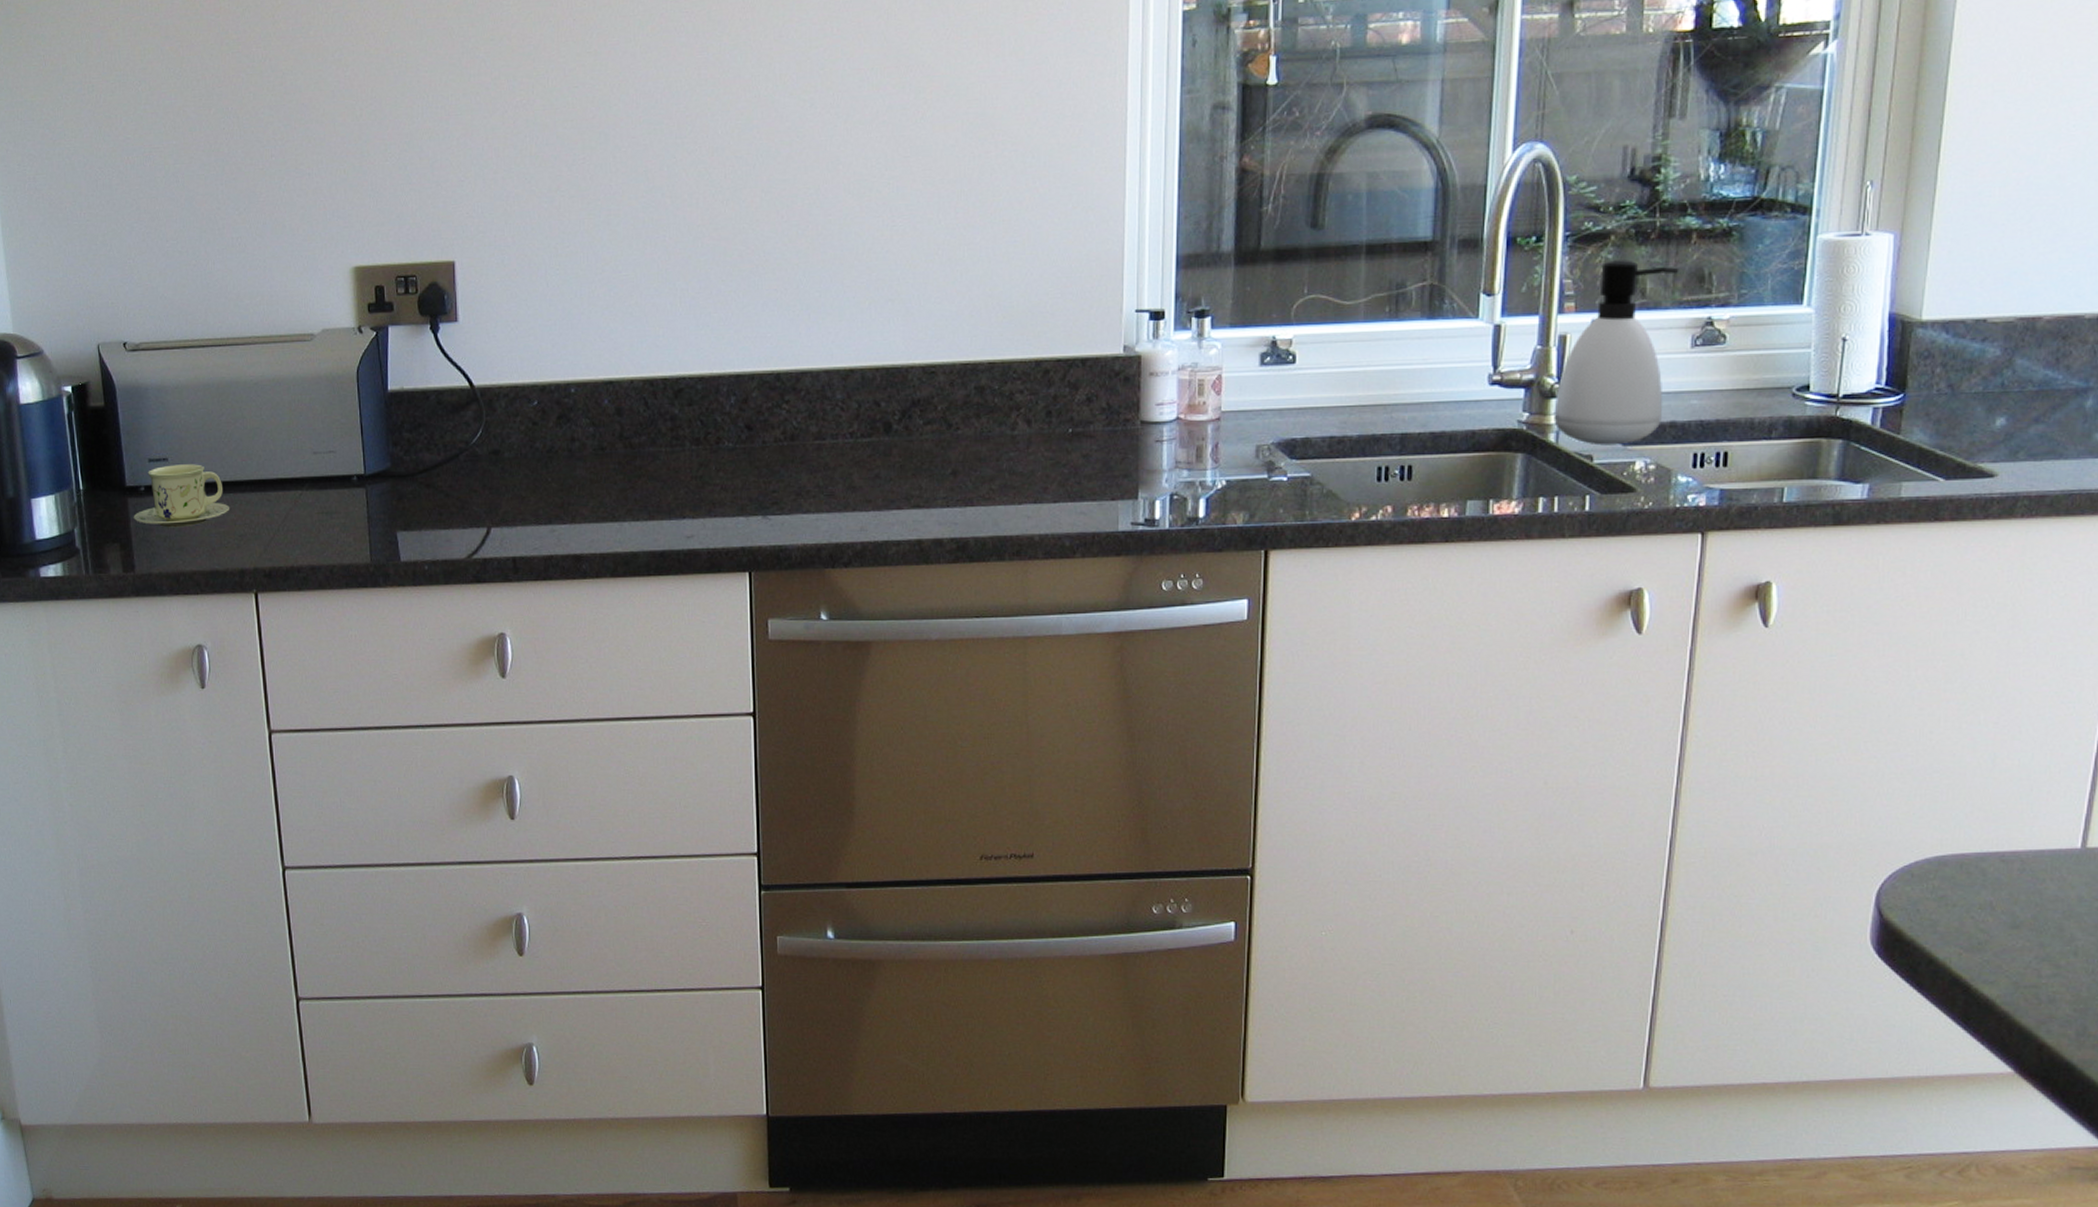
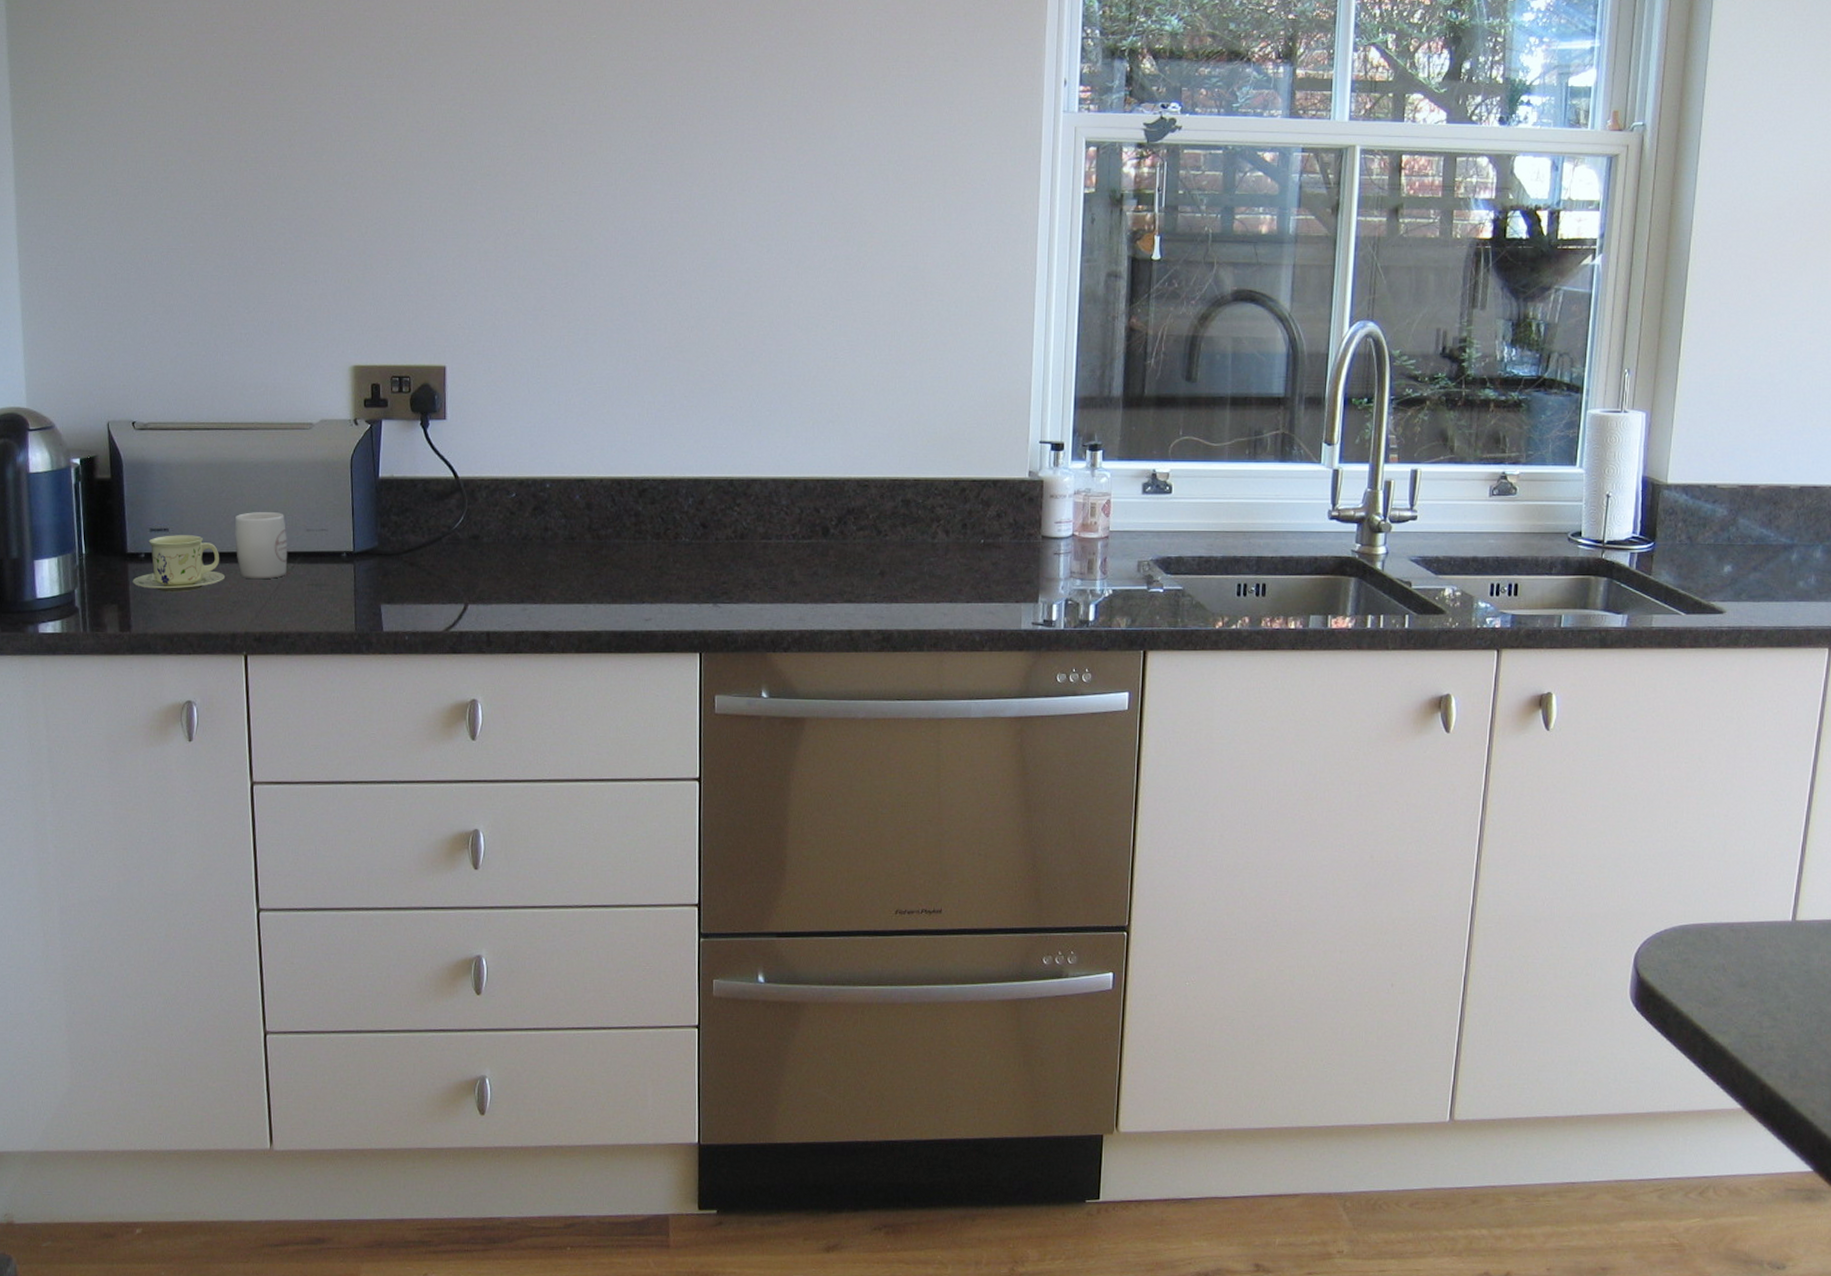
mug: none [236,435,295,510] -> present [234,512,288,580]
soap dispenser: present [1554,260,1679,446] -> none [1380,421,1480,574]

